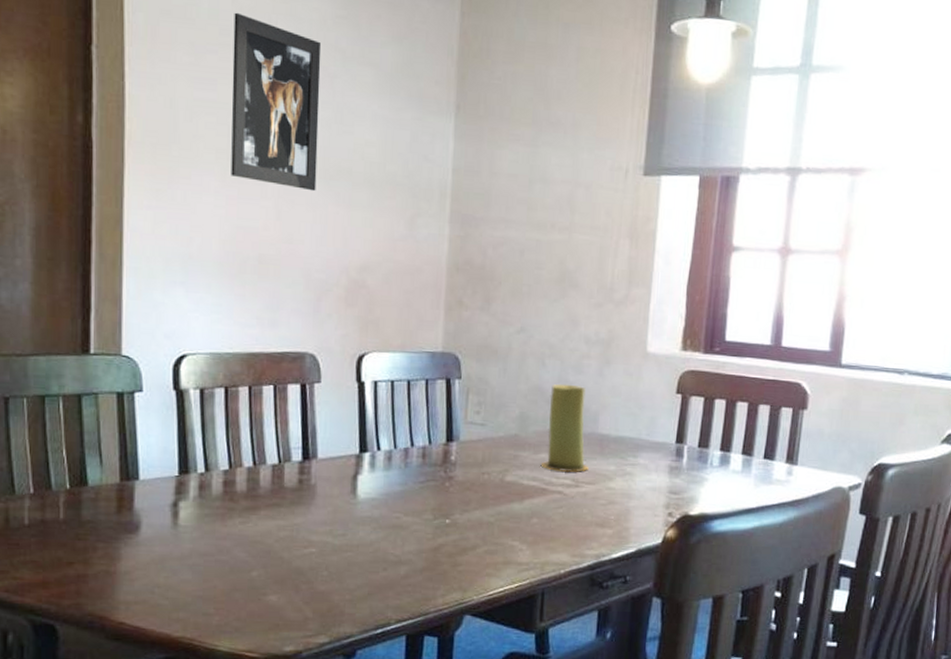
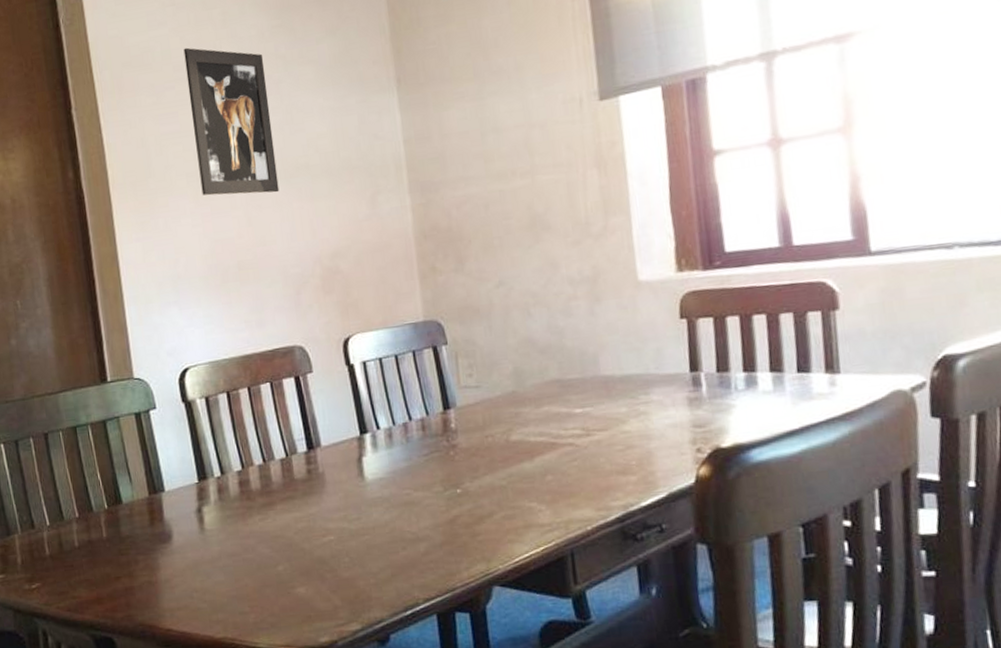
candle: present [542,383,589,473] -> none [542,329,598,423]

